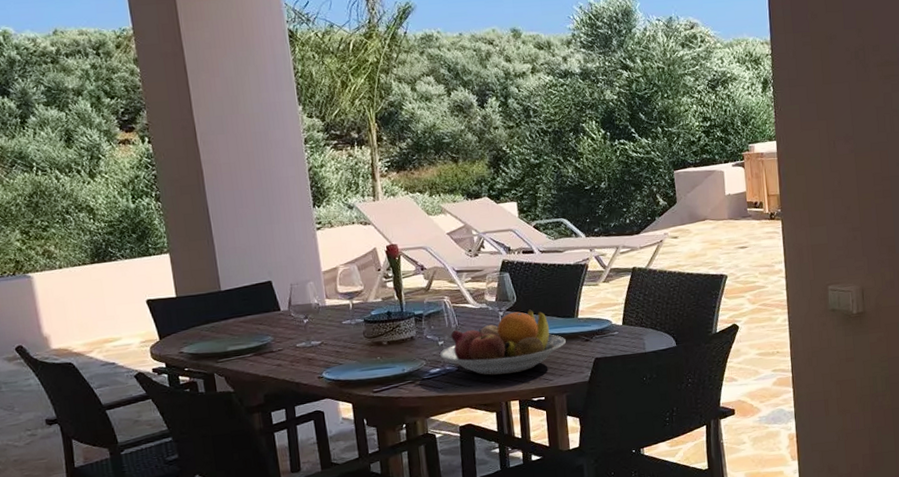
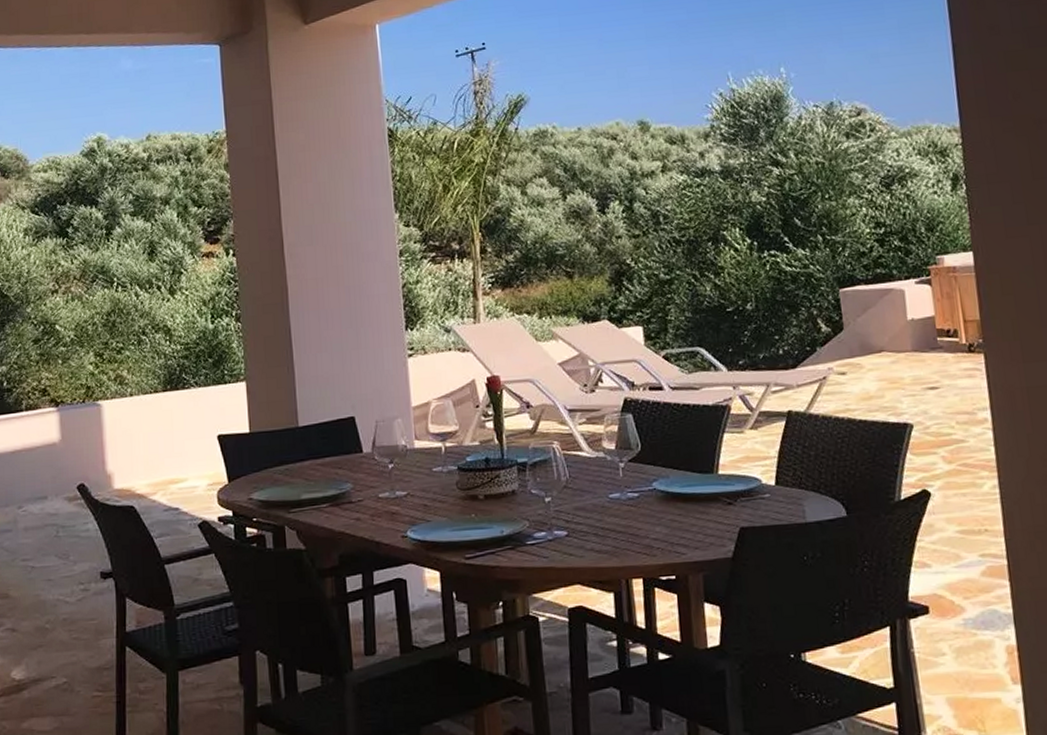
fruit bowl: present [440,309,566,376] -> none [547,461,703,544]

